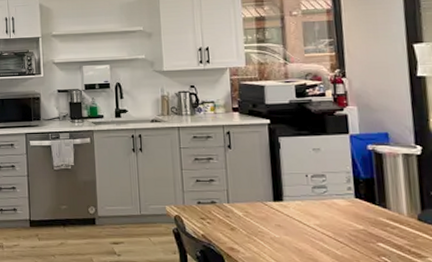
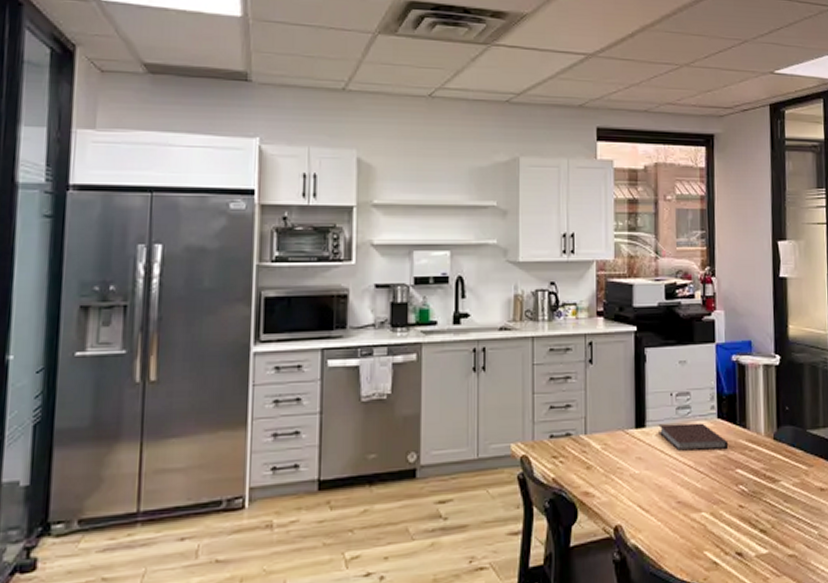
notebook: none [295,200,369,226] -> present [658,423,729,451]

